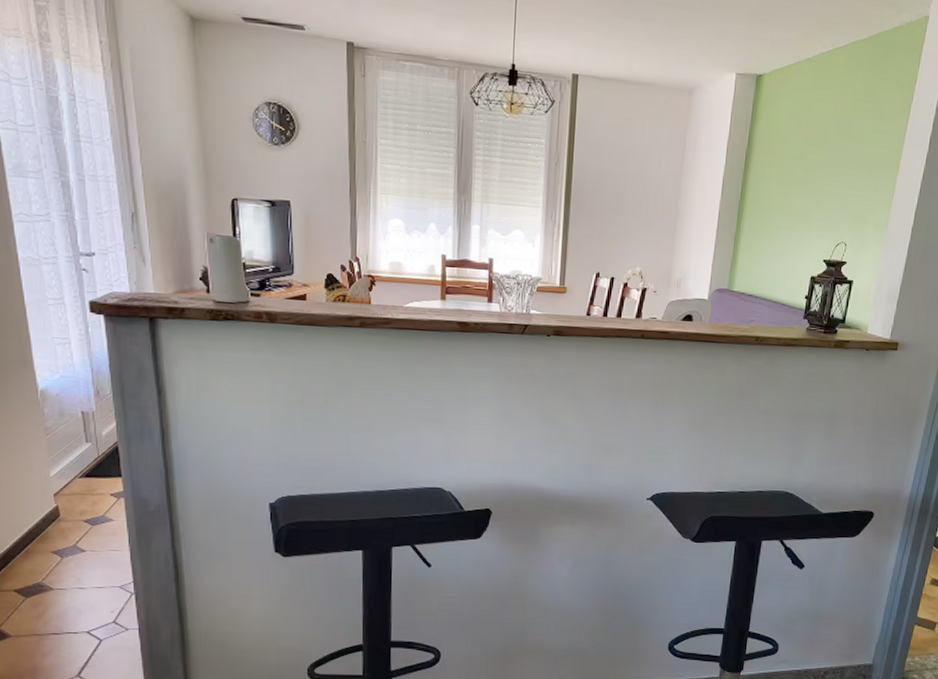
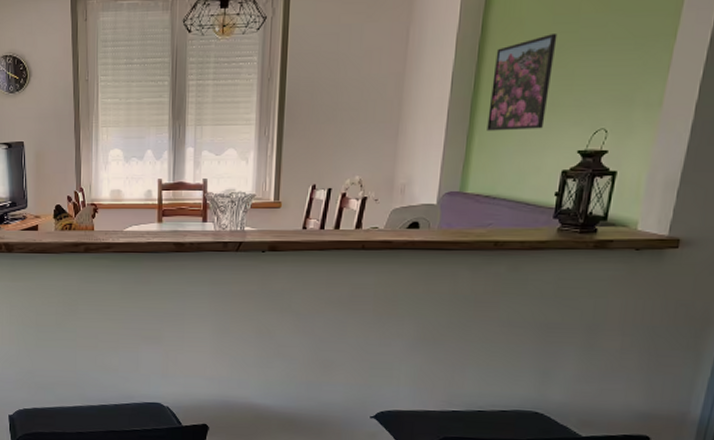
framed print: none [751,152,810,237] -> present [487,32,558,131]

